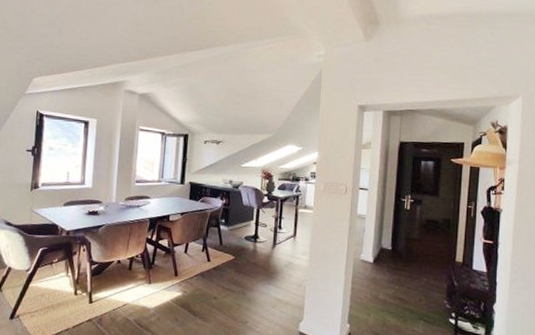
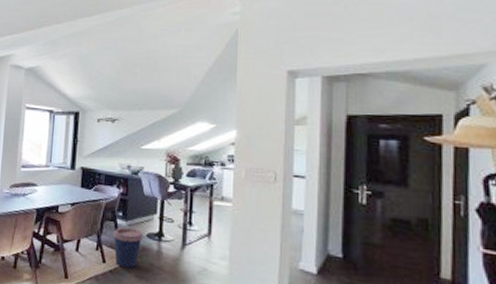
coffee cup: none [216,232,241,266] -> present [113,227,143,269]

